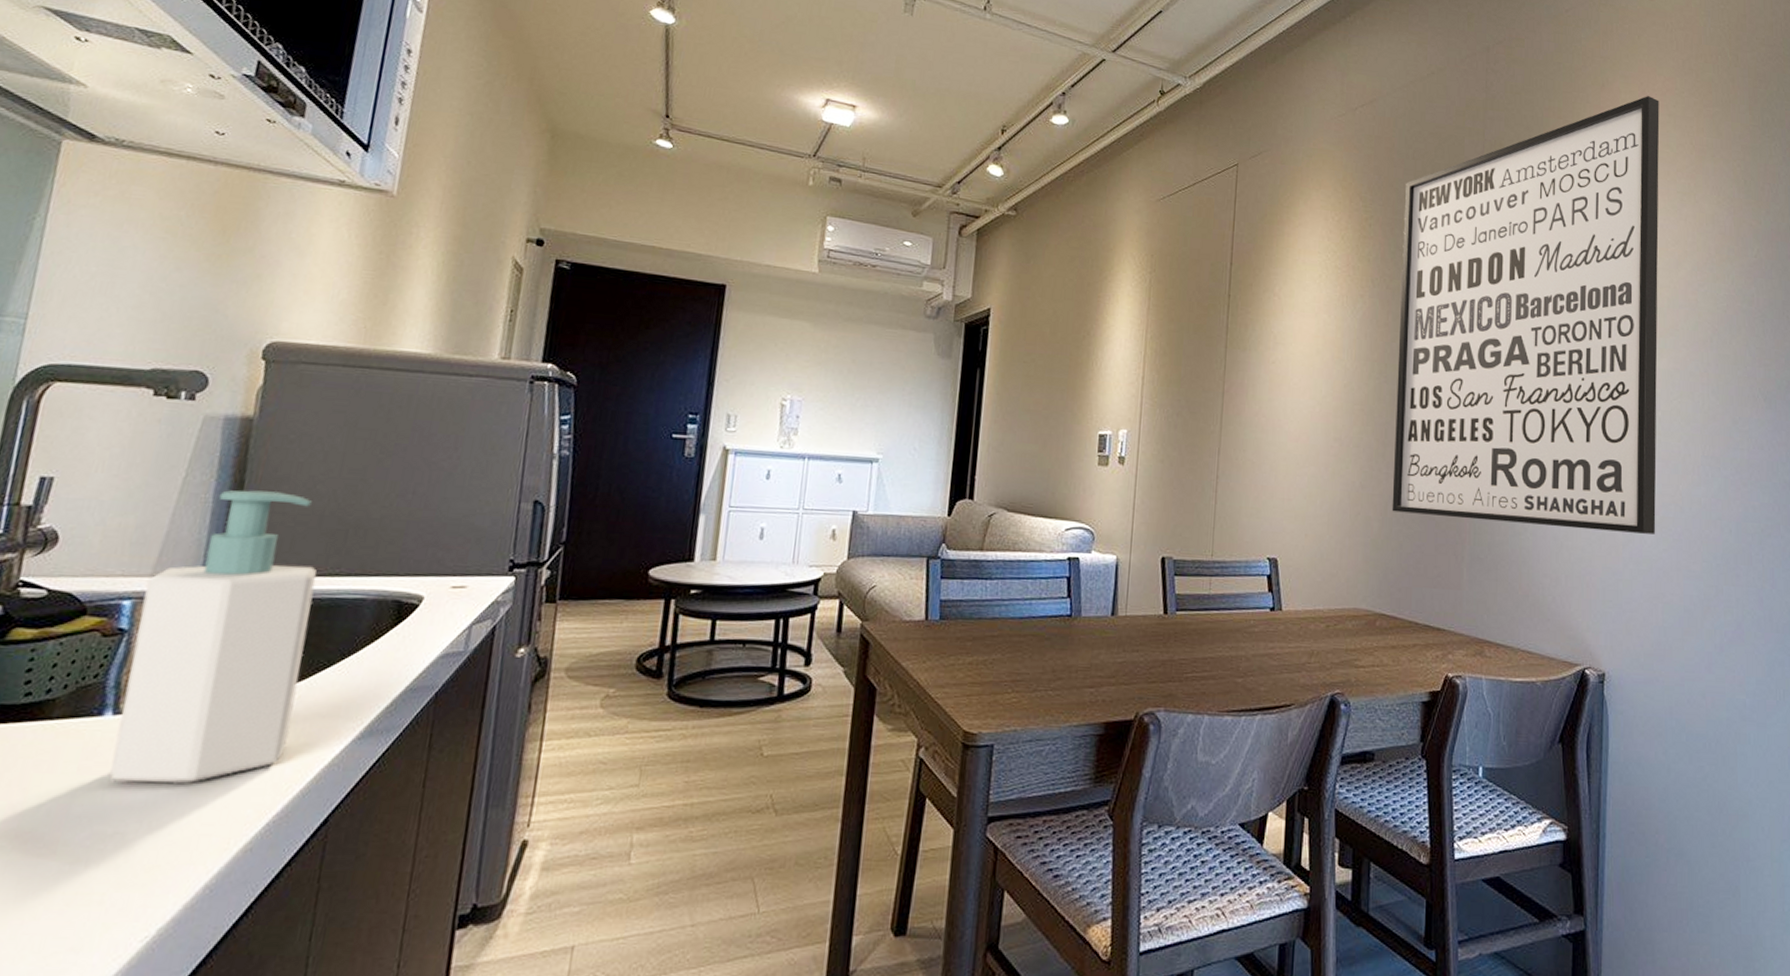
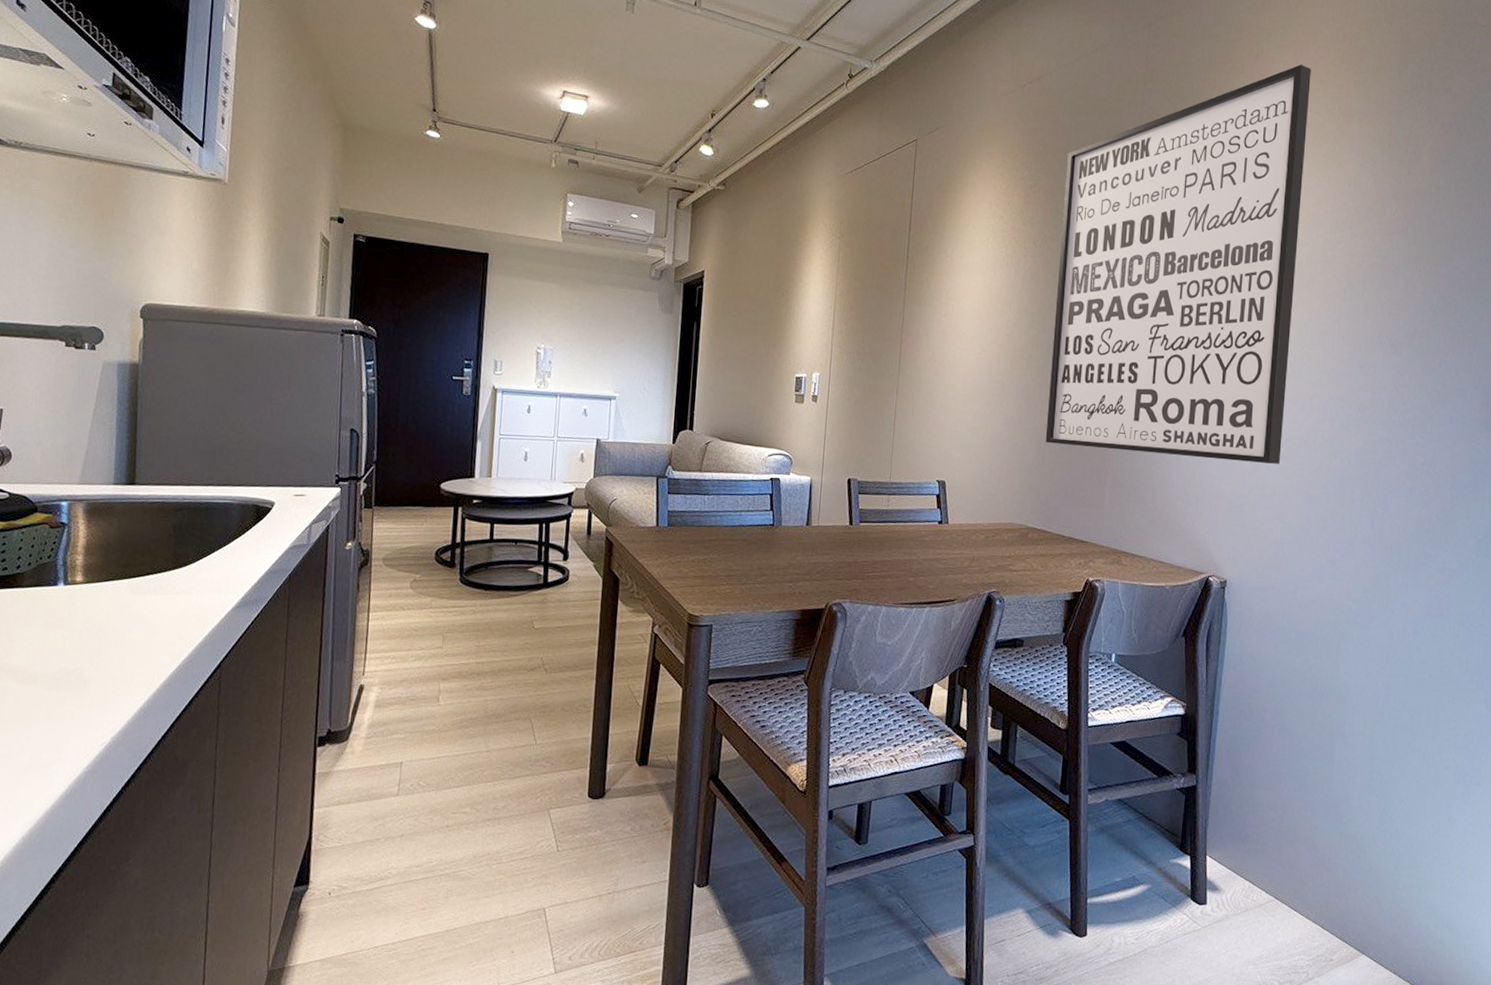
soap bottle: present [109,490,317,784] -> none [67,419,196,636]

